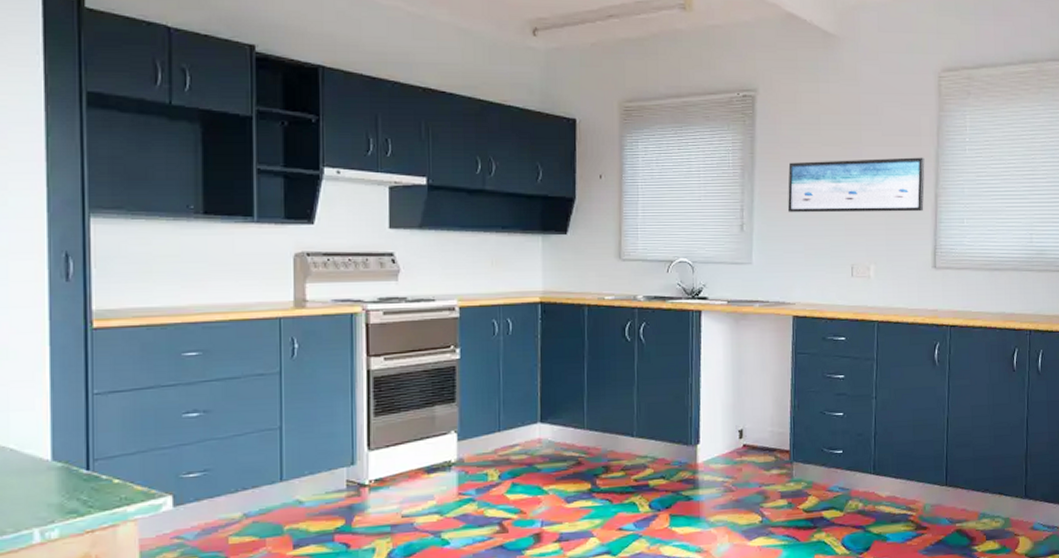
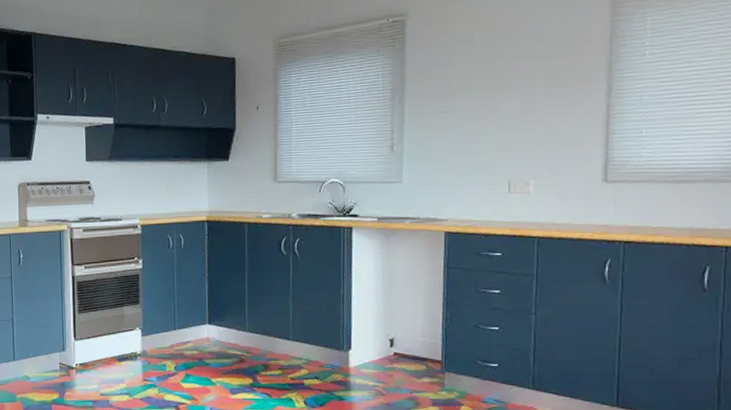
wall art: present [788,157,925,213] -> none [439,66,595,131]

